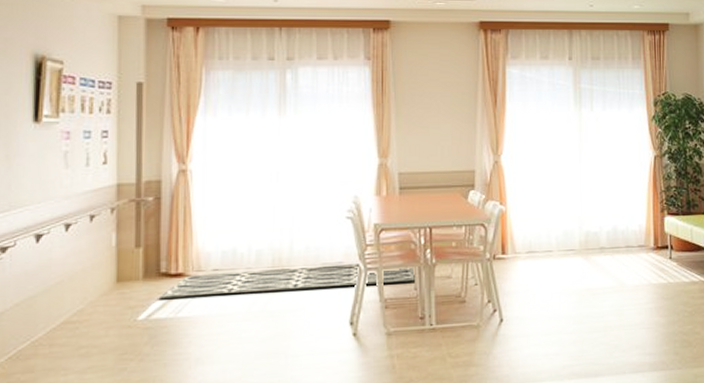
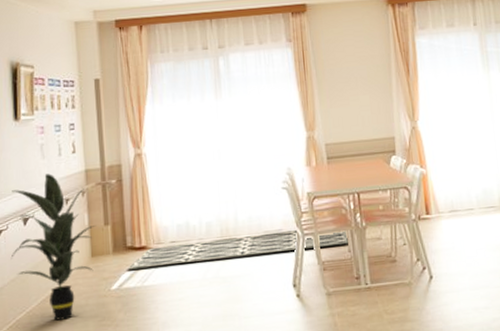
indoor plant: none [16,185,126,353] -> present [10,174,97,321]

